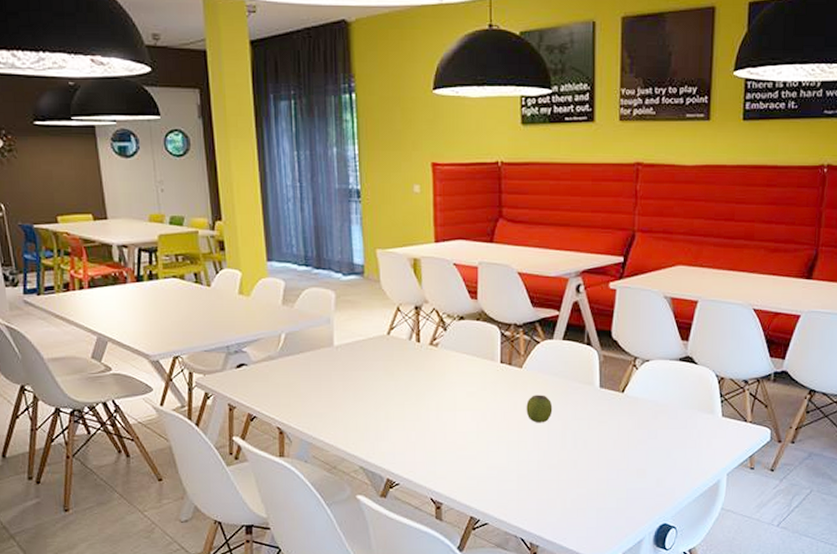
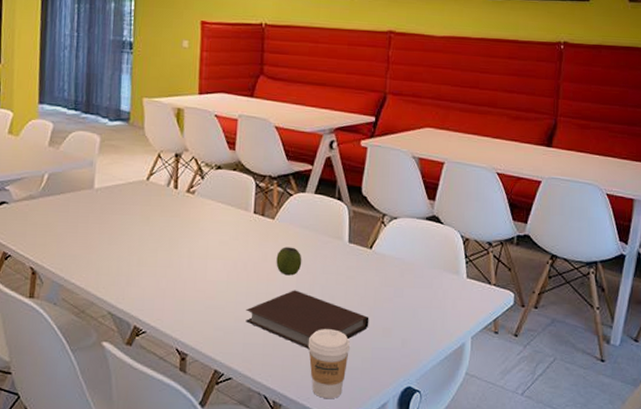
notebook: none [498,437,623,492] -> present [245,290,369,349]
coffee cup: none [562,473,604,538] -> present [308,329,350,398]

